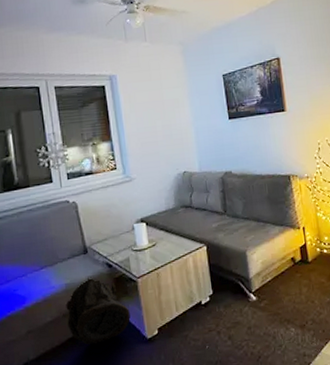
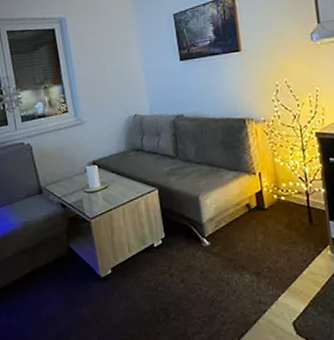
bag: present [66,277,131,345] -> none [24,216,85,280]

